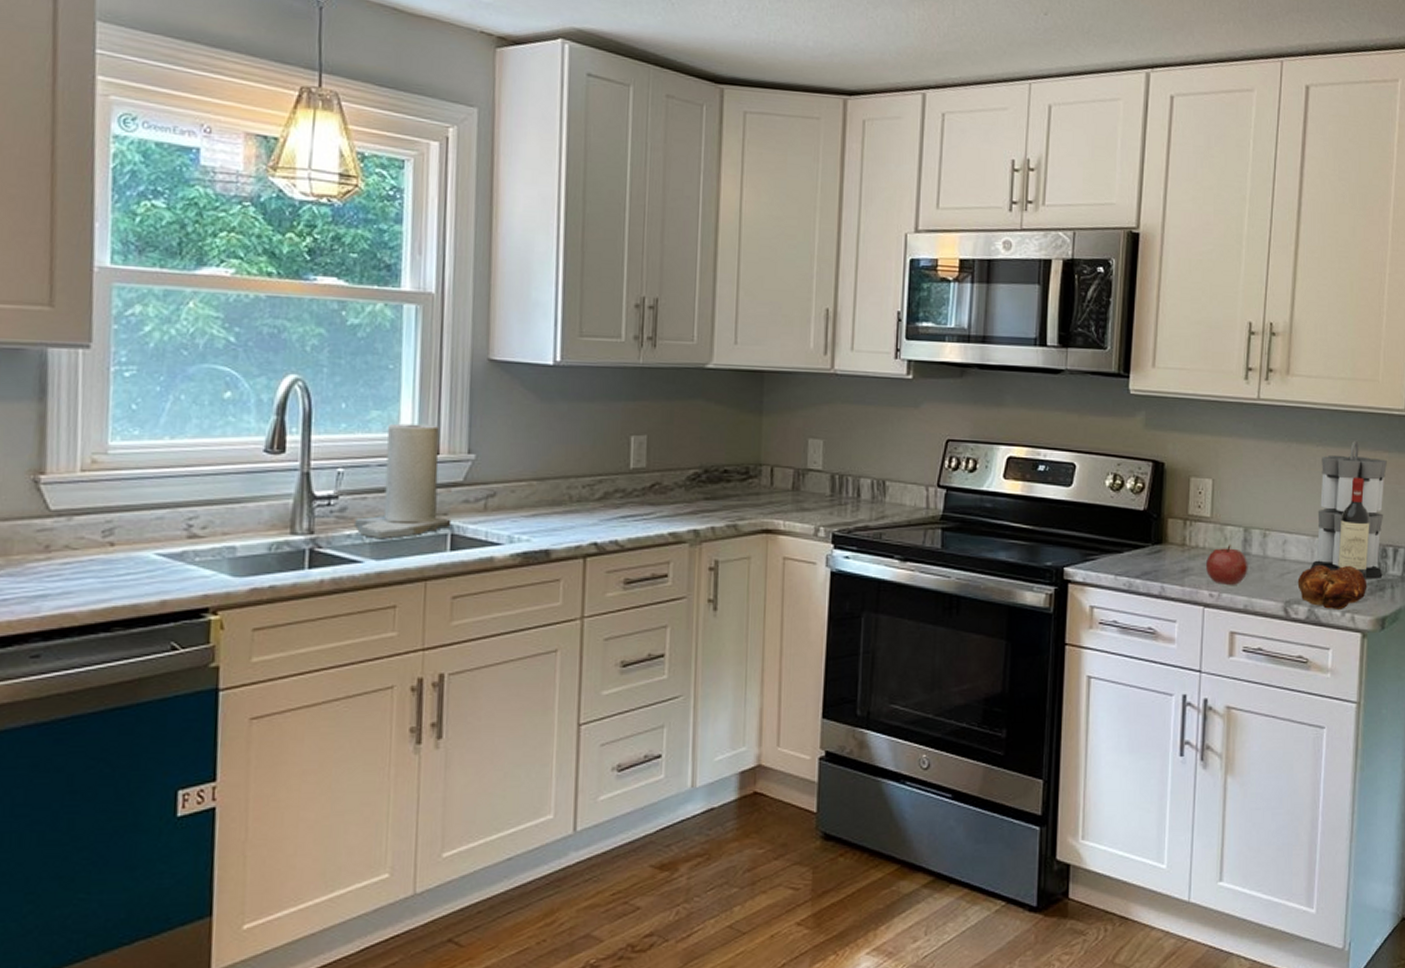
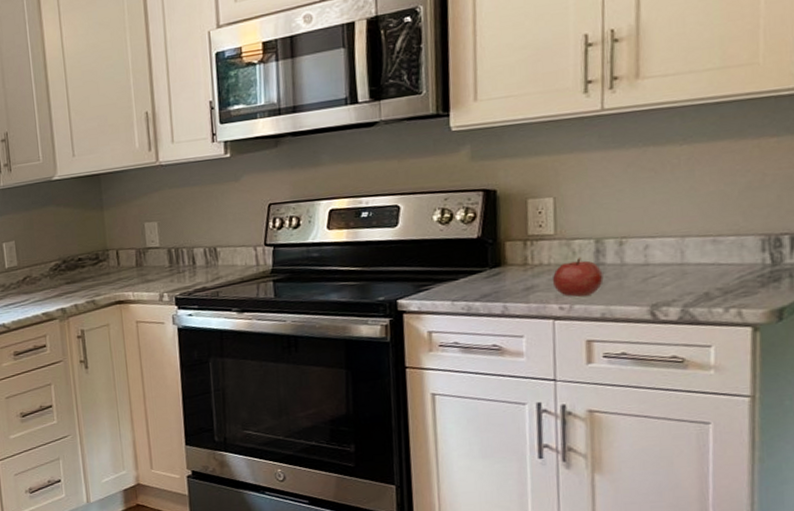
bread loaf: present [1297,564,1367,611] -> none [665,260,757,308]
spice rack: present [1311,440,1387,579] -> none [681,130,777,272]
wine bottle: present [1338,477,1370,579] -> none [715,168,757,273]

